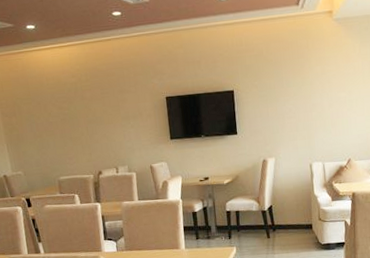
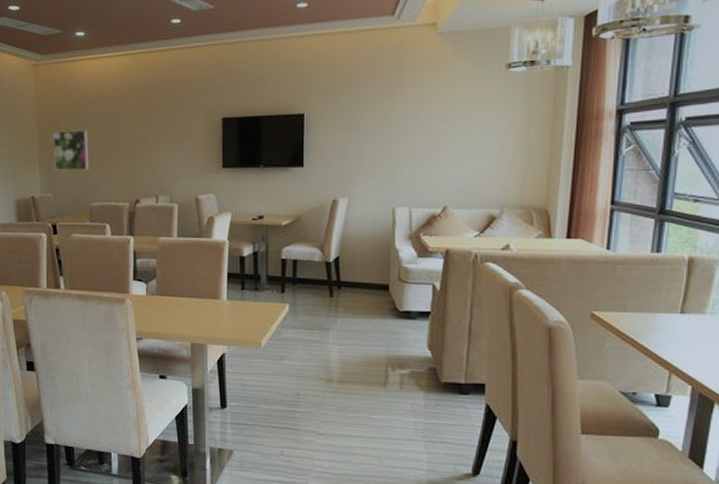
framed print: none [16,113,54,151] -> present [52,129,89,172]

